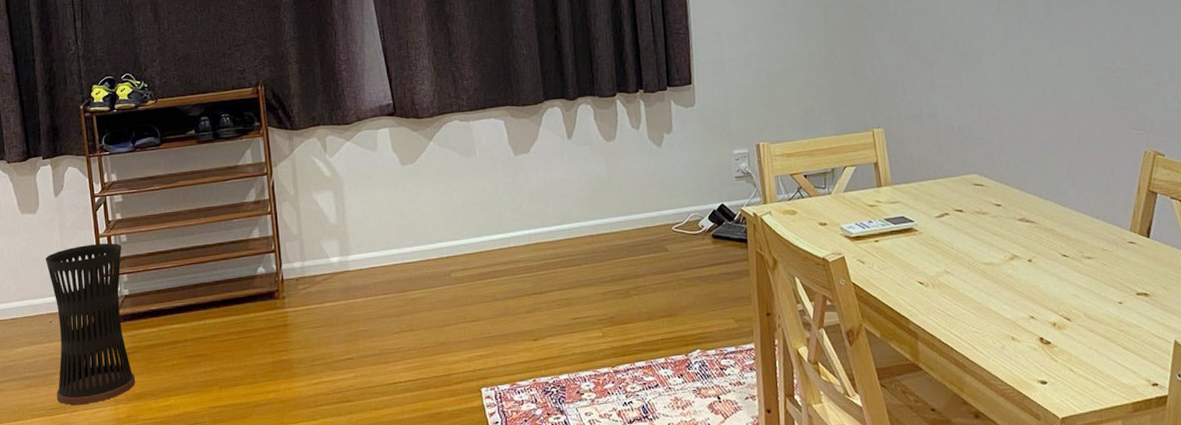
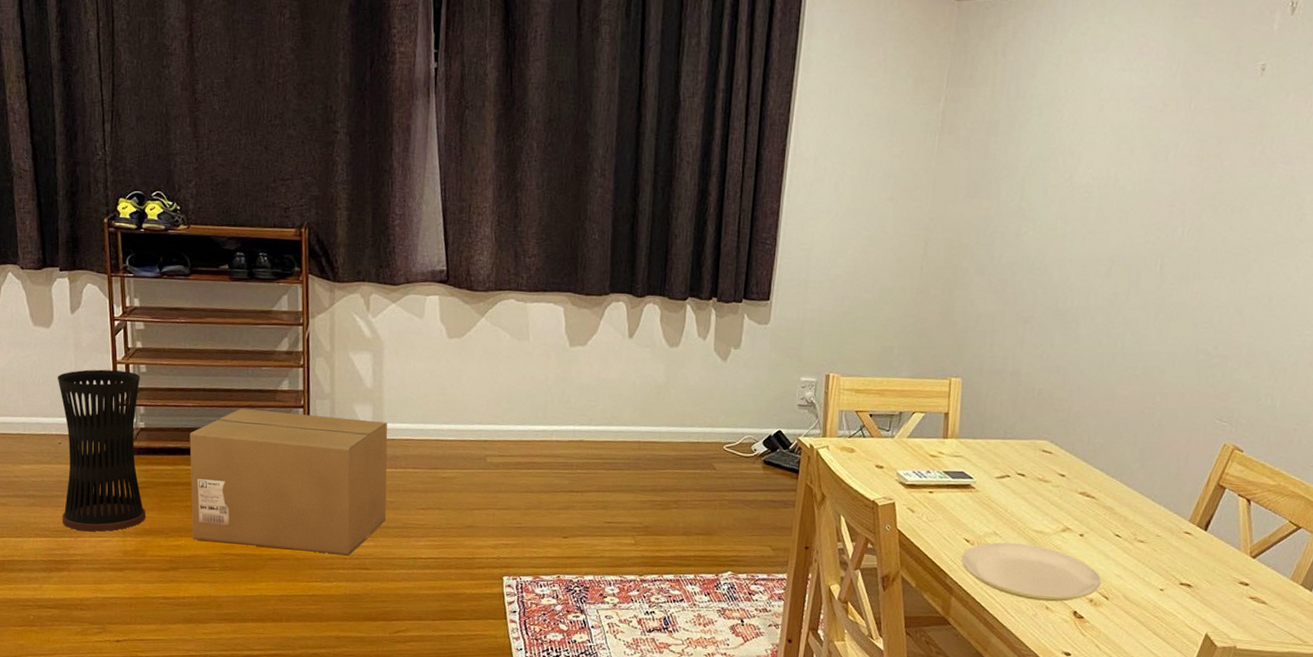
box: none [171,254,363,397] -> present [189,409,388,555]
plate: none [918,277,1060,333] -> present [961,542,1101,602]

